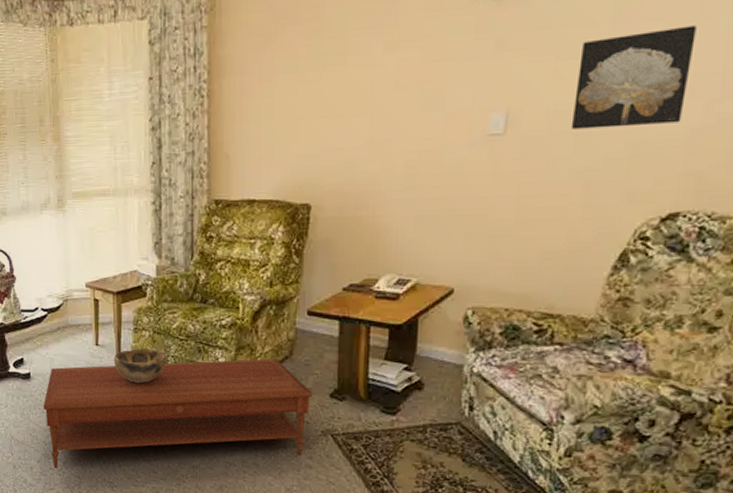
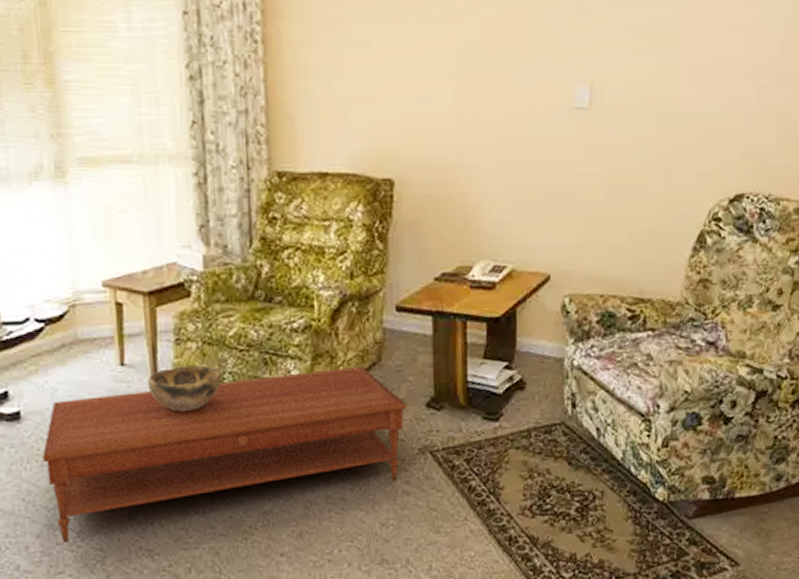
wall art: present [571,25,697,129] -> none [649,12,747,108]

